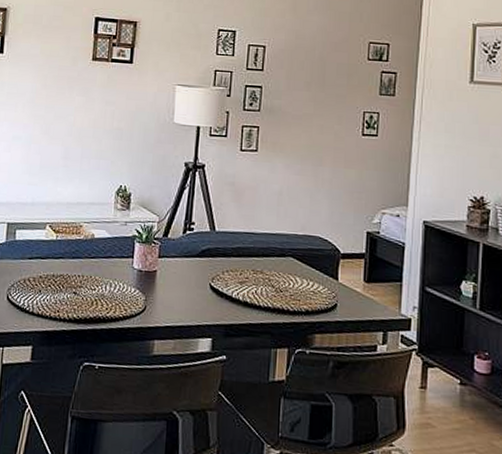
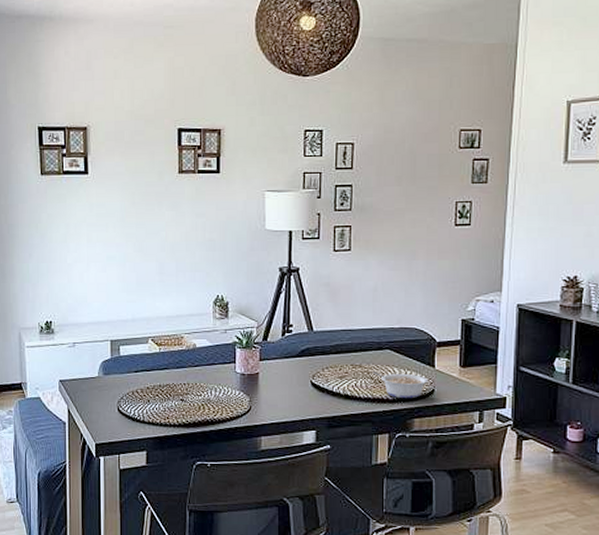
legume: none [275,279,331,312] -> present [373,371,428,399]

